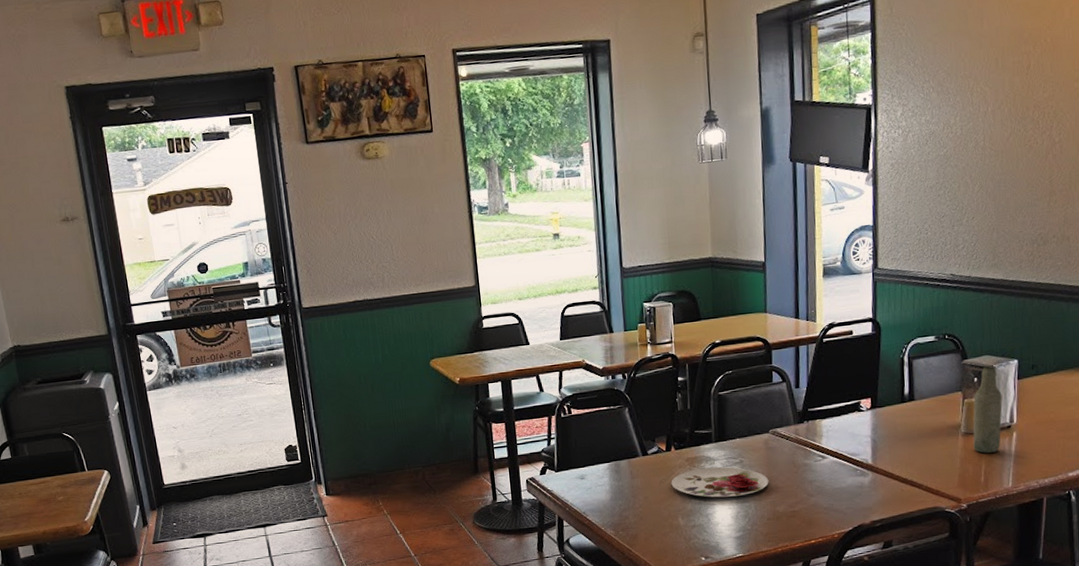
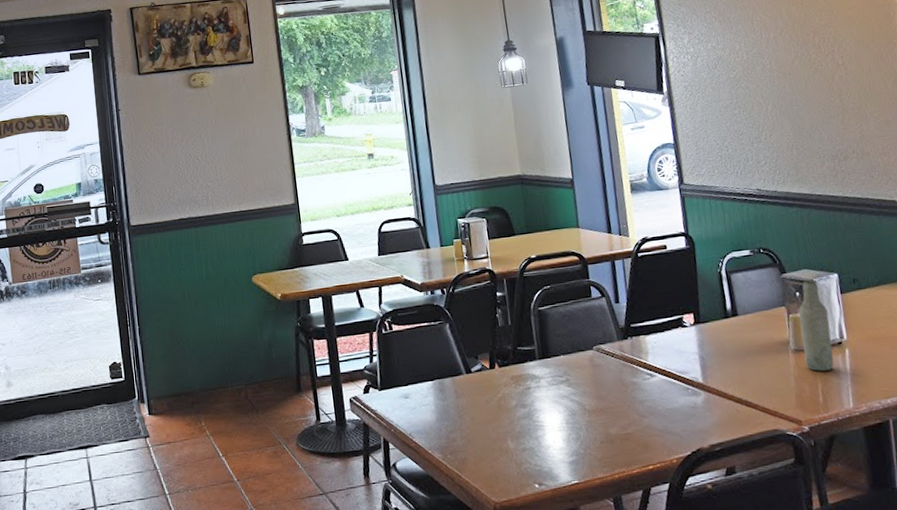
plate: present [671,467,769,498] -> none [497,385,599,419]

